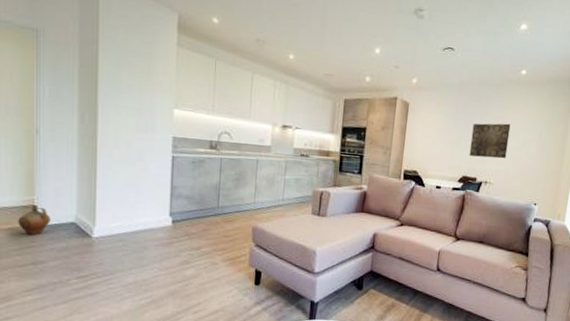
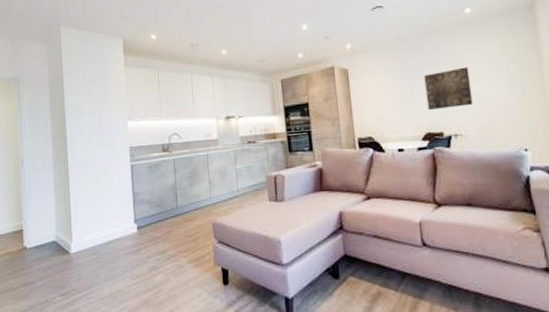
ceramic jug: present [18,205,50,235] -> none [11,229,36,258]

